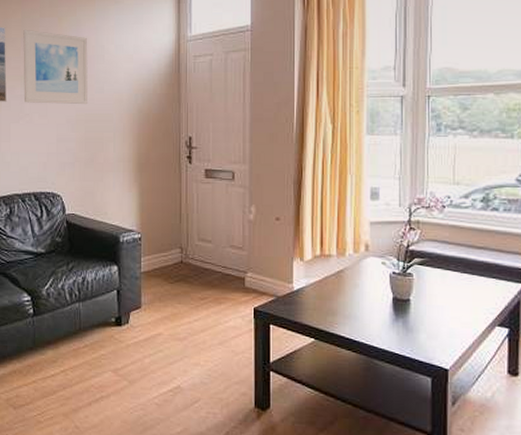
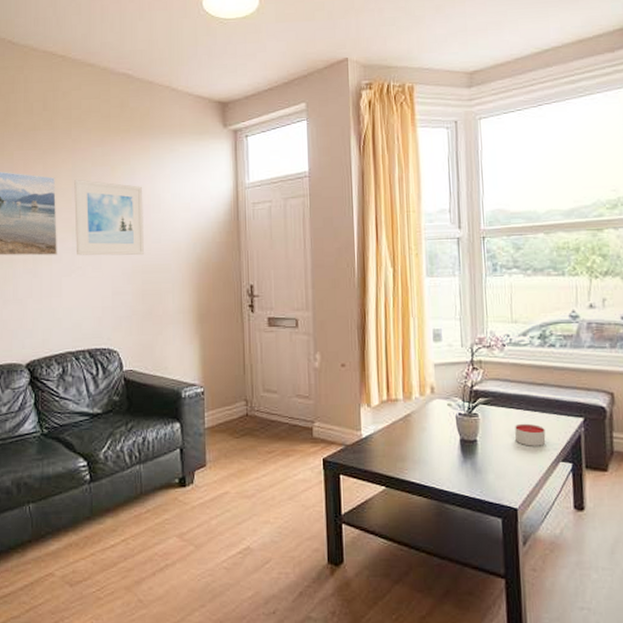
candle: none [451,285,482,310] -> present [515,423,546,446]

